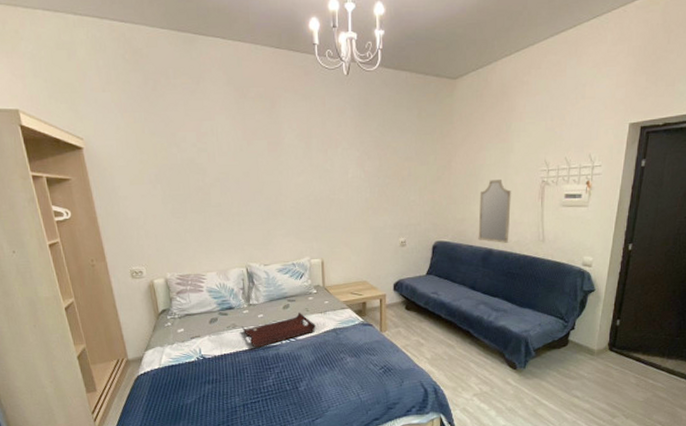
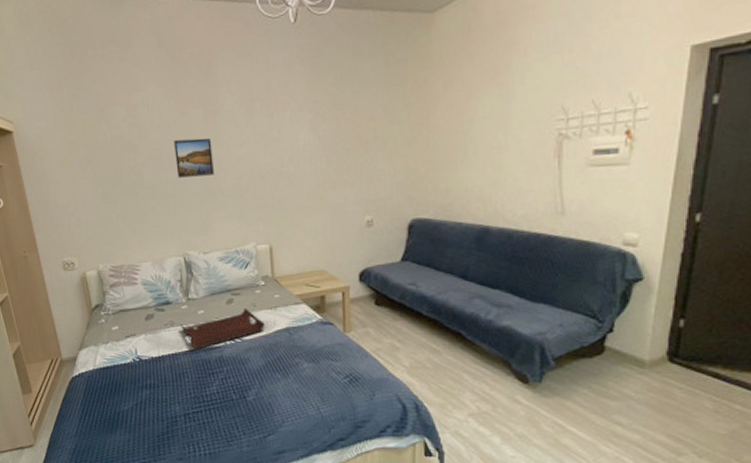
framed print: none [240,165,275,199] -> present [174,137,214,178]
home mirror: present [478,180,511,243] -> none [469,136,514,219]

